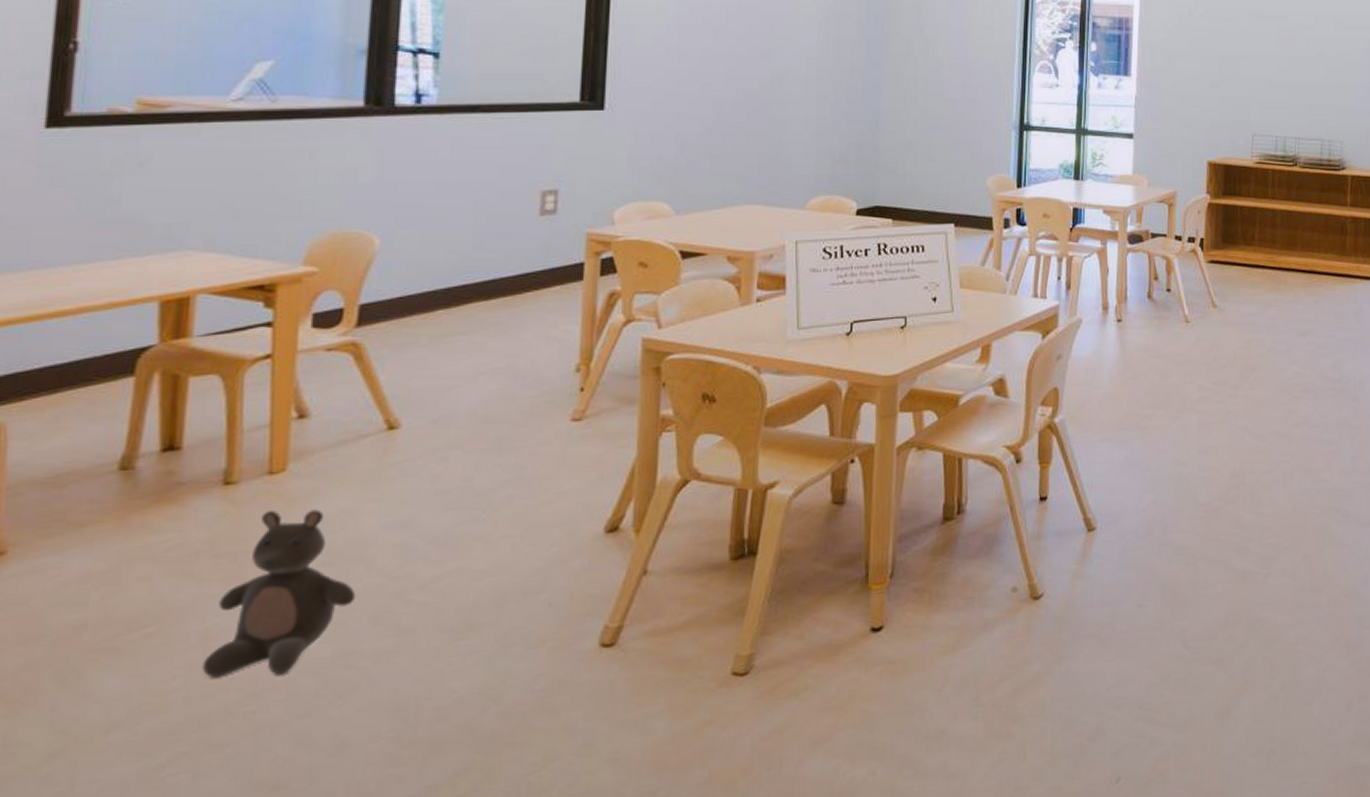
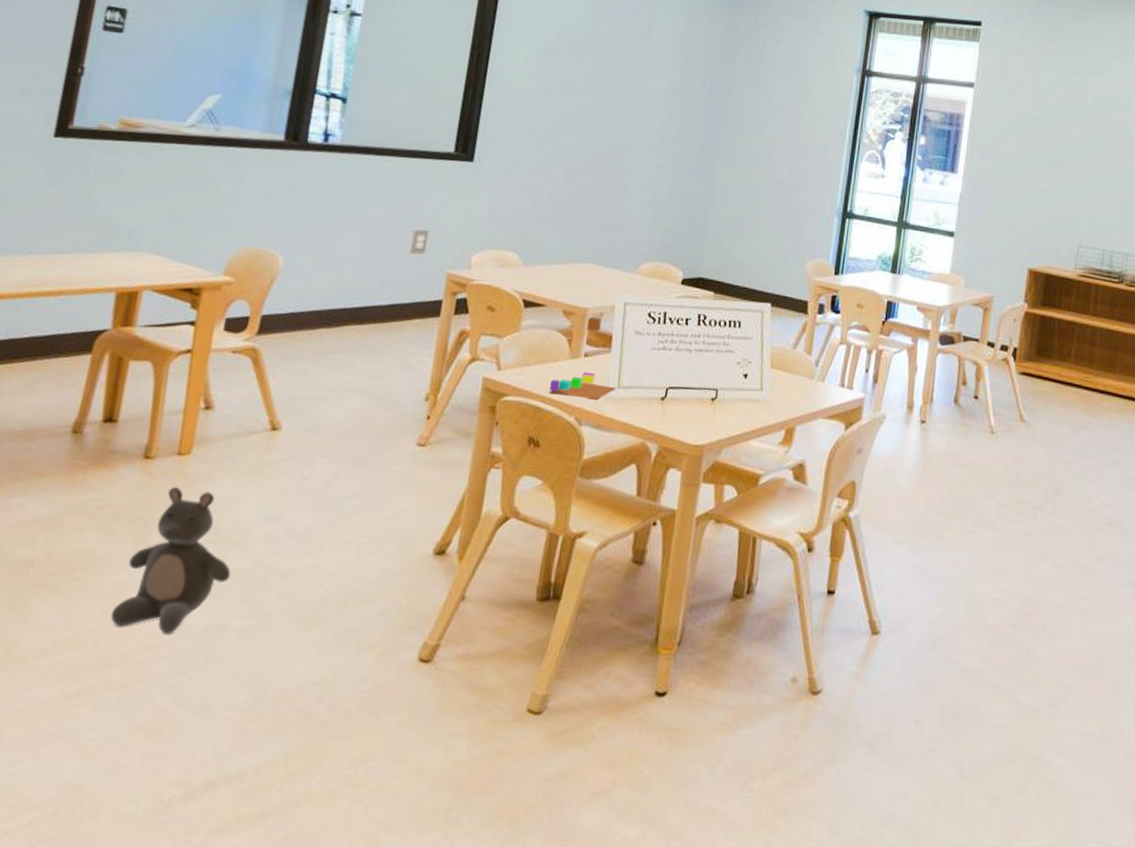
toy blocks: none [720,259,797,346] -> present [548,316,617,400]

